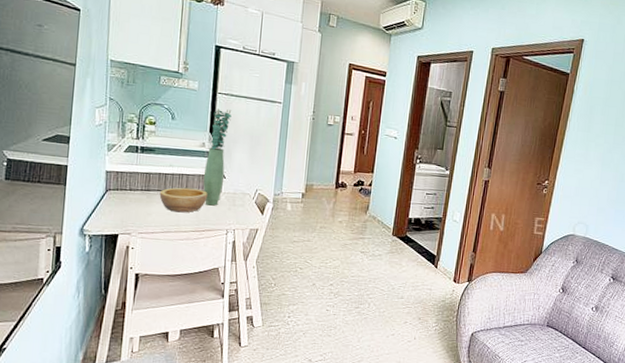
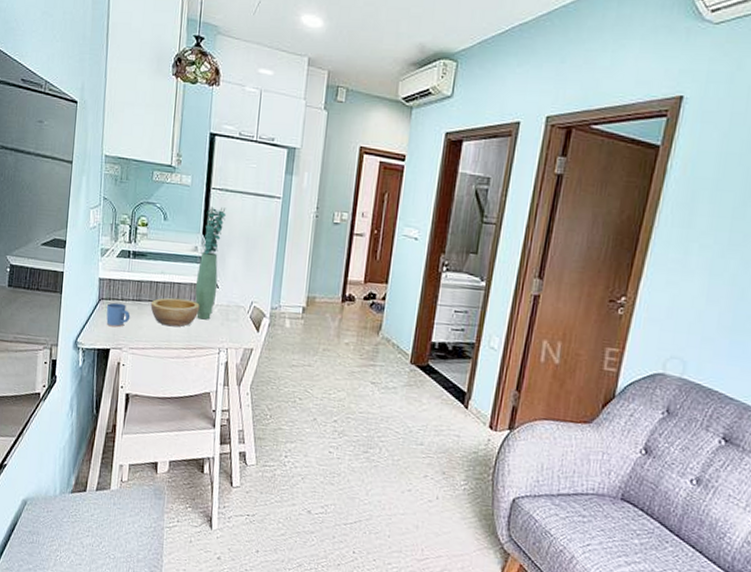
mug: none [114,192,139,215] -> present [106,302,131,328]

